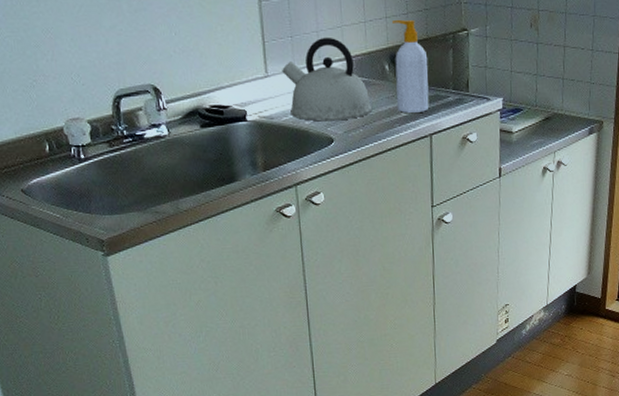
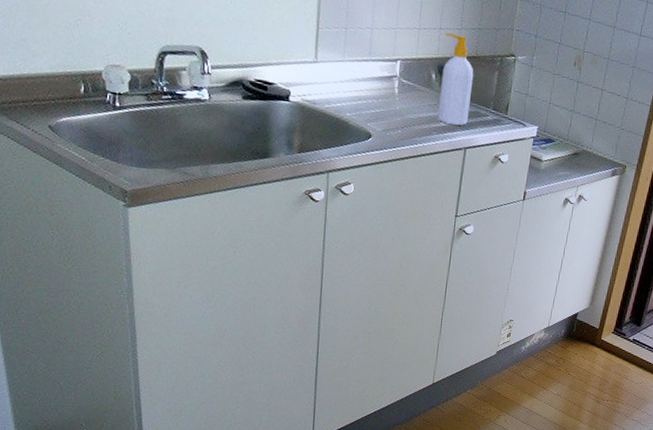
kettle: present [282,37,373,122] -> none [331,35,414,119]

